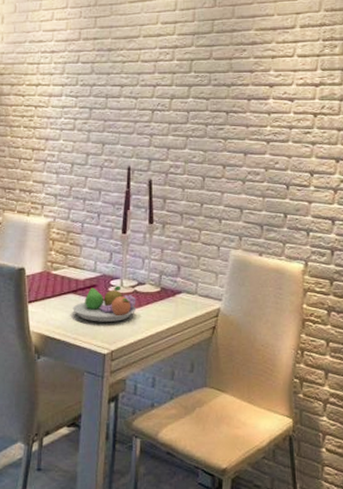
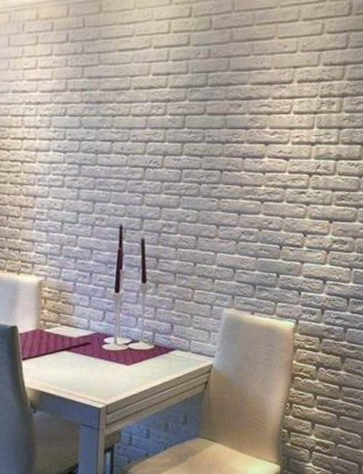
fruit bowl: present [73,285,137,322] -> none [67,343,131,378]

